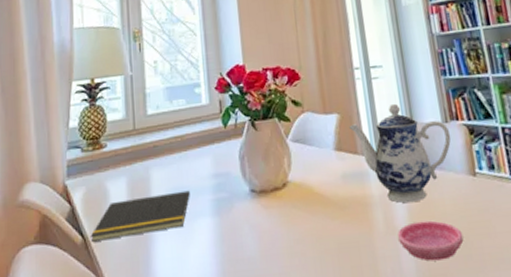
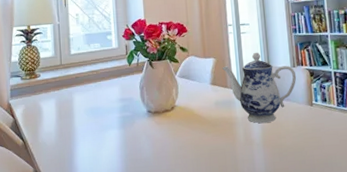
notepad: present [90,190,190,242] -> none [28,110,103,144]
saucer: present [398,220,464,261] -> none [253,136,300,164]

